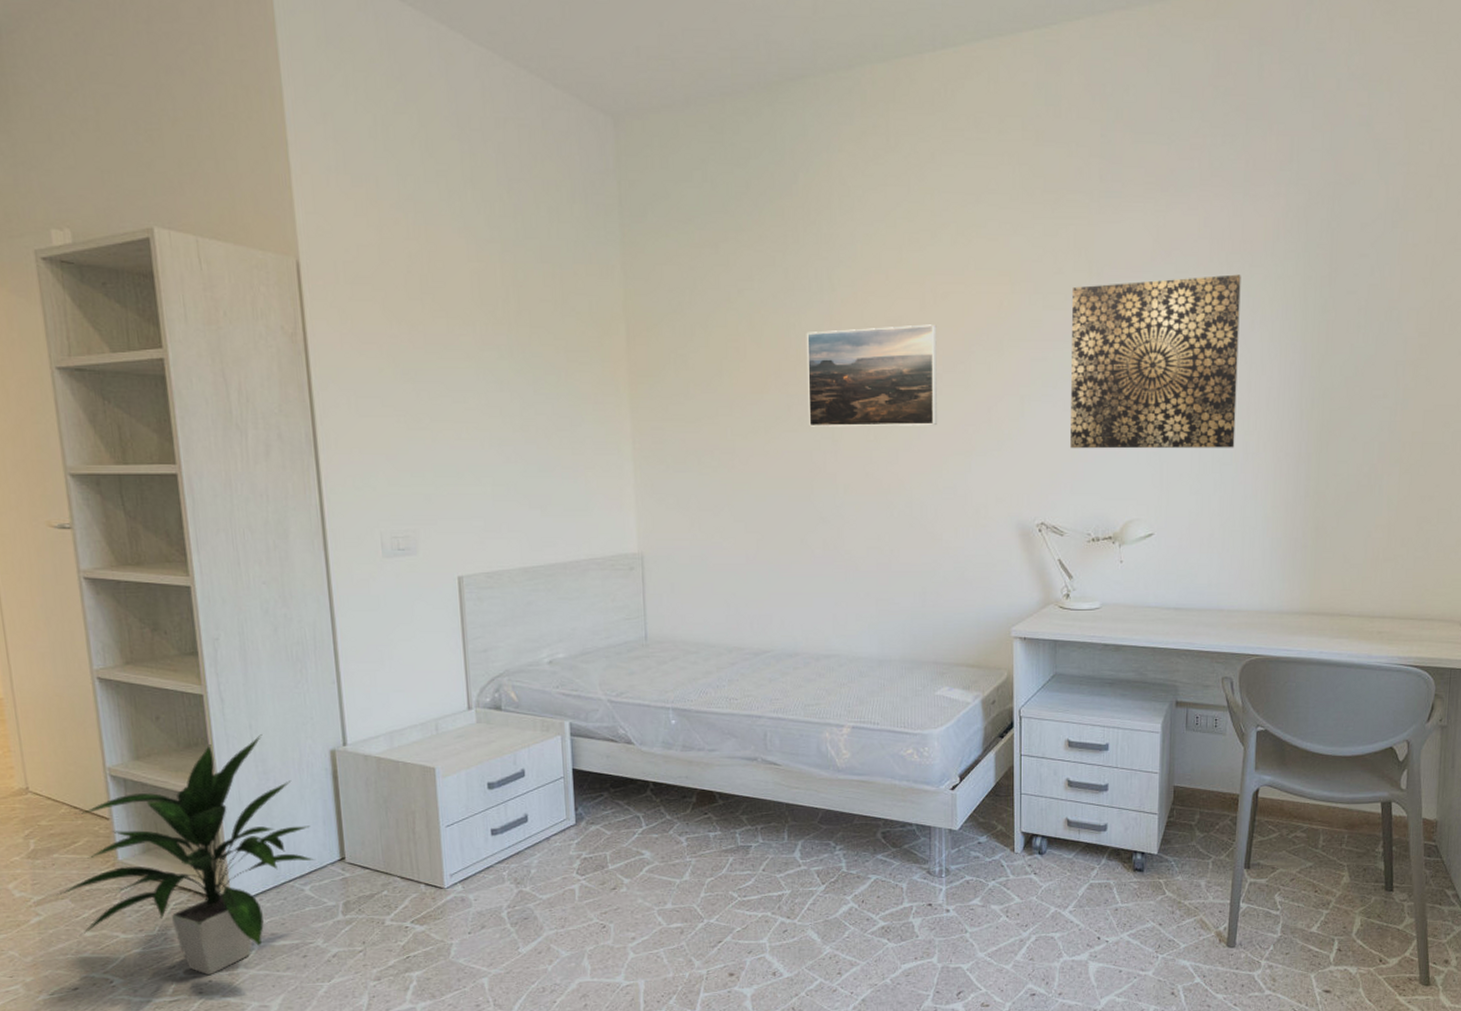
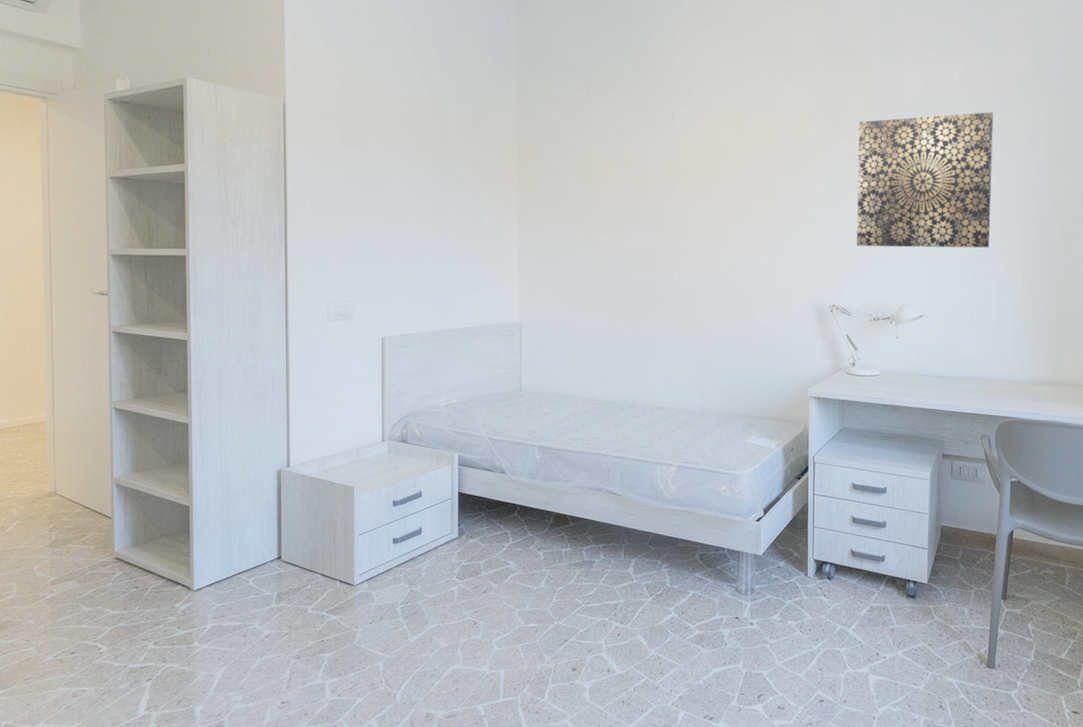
indoor plant: present [56,734,315,976] -> none [67,456,259,648]
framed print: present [806,324,937,427] -> none [652,149,753,228]

